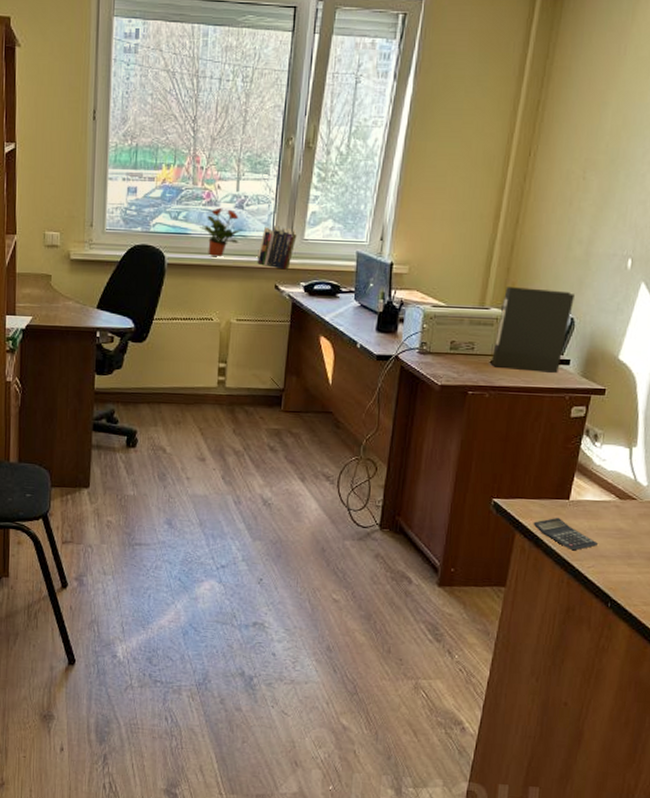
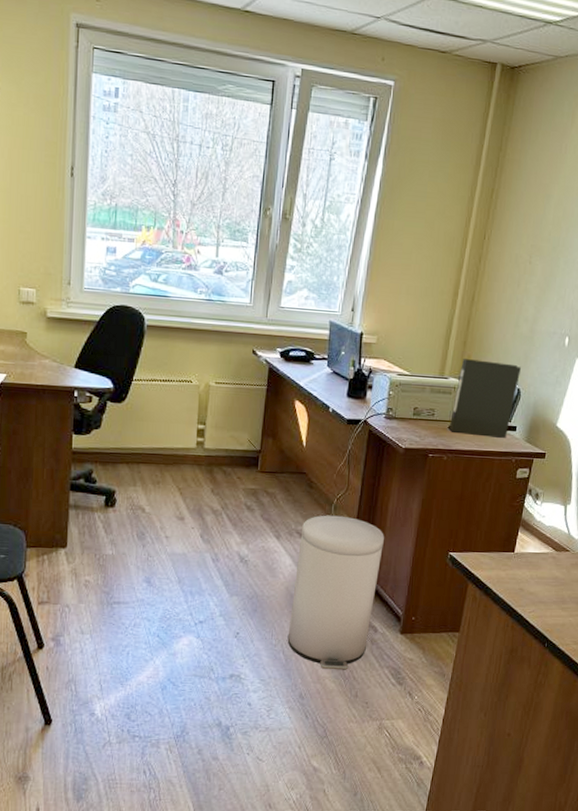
potted plant: present [200,207,243,258] -> none [179,272,222,321]
books: present [257,226,297,270] -> none [236,292,274,336]
pedal bin: none [313,457,419,623] -> present [287,515,384,670]
calculator: present [533,517,598,551] -> none [483,568,537,598]

